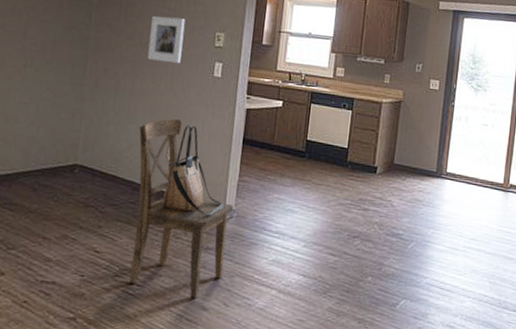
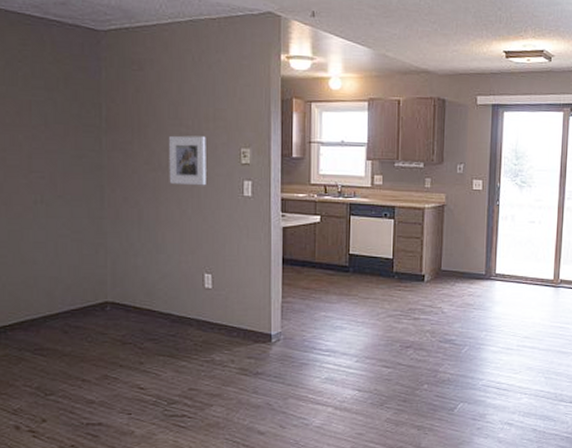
dining chair: present [129,119,234,298] -> none [170,245,280,424]
tote bag: present [161,125,225,215] -> none [203,249,270,340]

